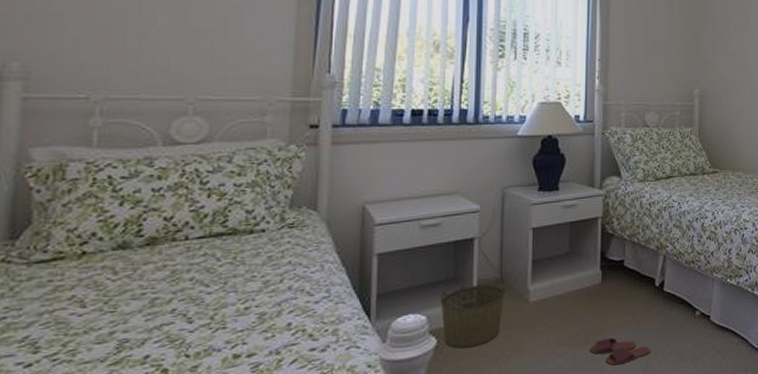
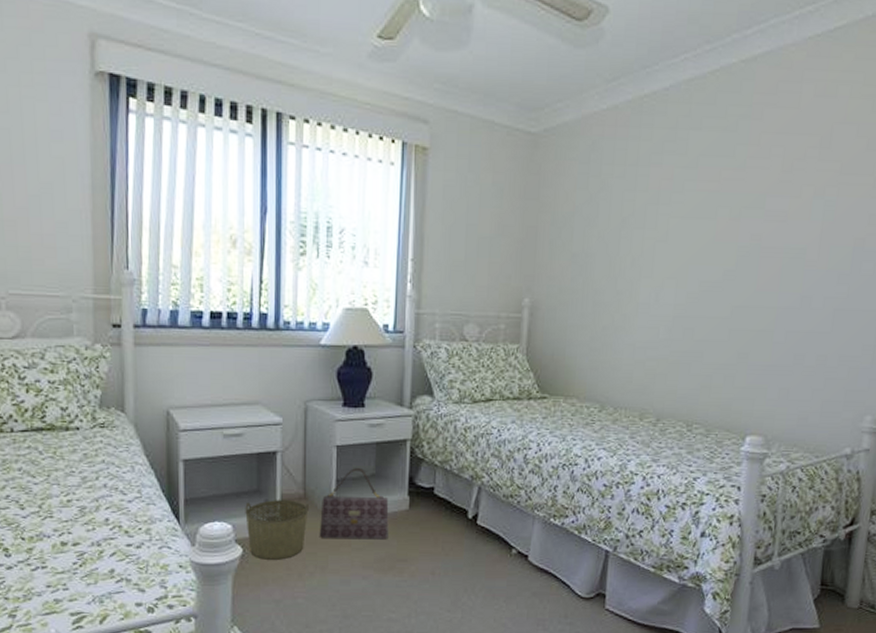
handbag: none [515,248,583,320] -> present [319,468,389,540]
slippers: present [590,338,651,366] -> none [396,567,461,595]

